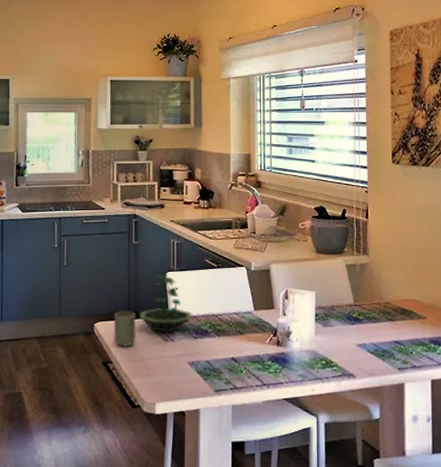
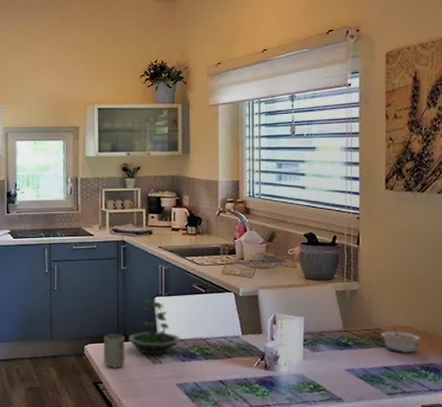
legume: none [391,300,429,327] -> present [381,326,421,353]

